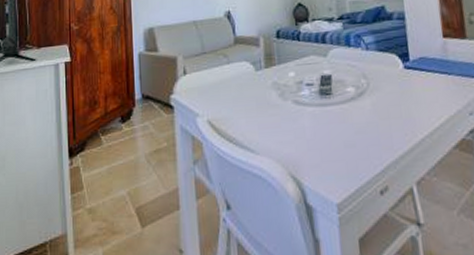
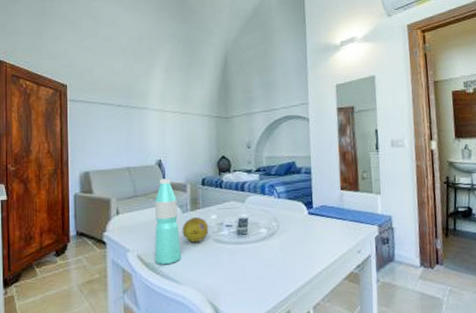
water bottle: none [225,31,256,131] -> present [154,178,181,264]
fruit: none [256,75,287,105] -> present [182,217,209,242]

